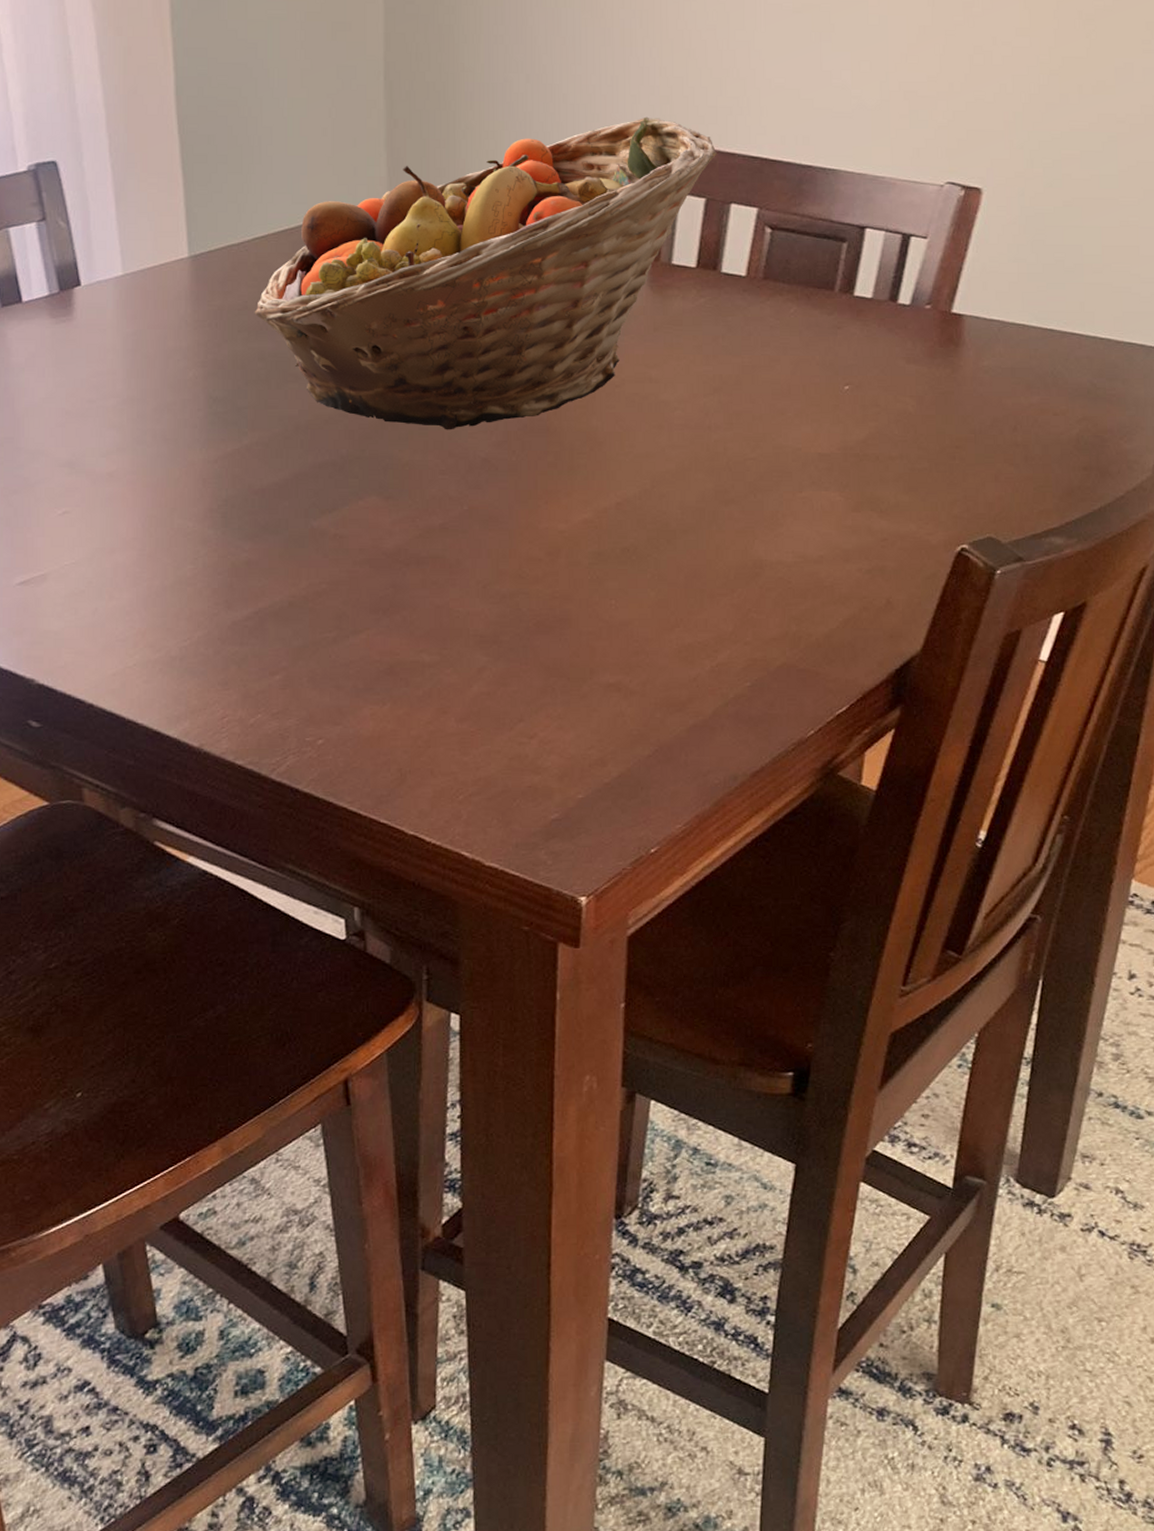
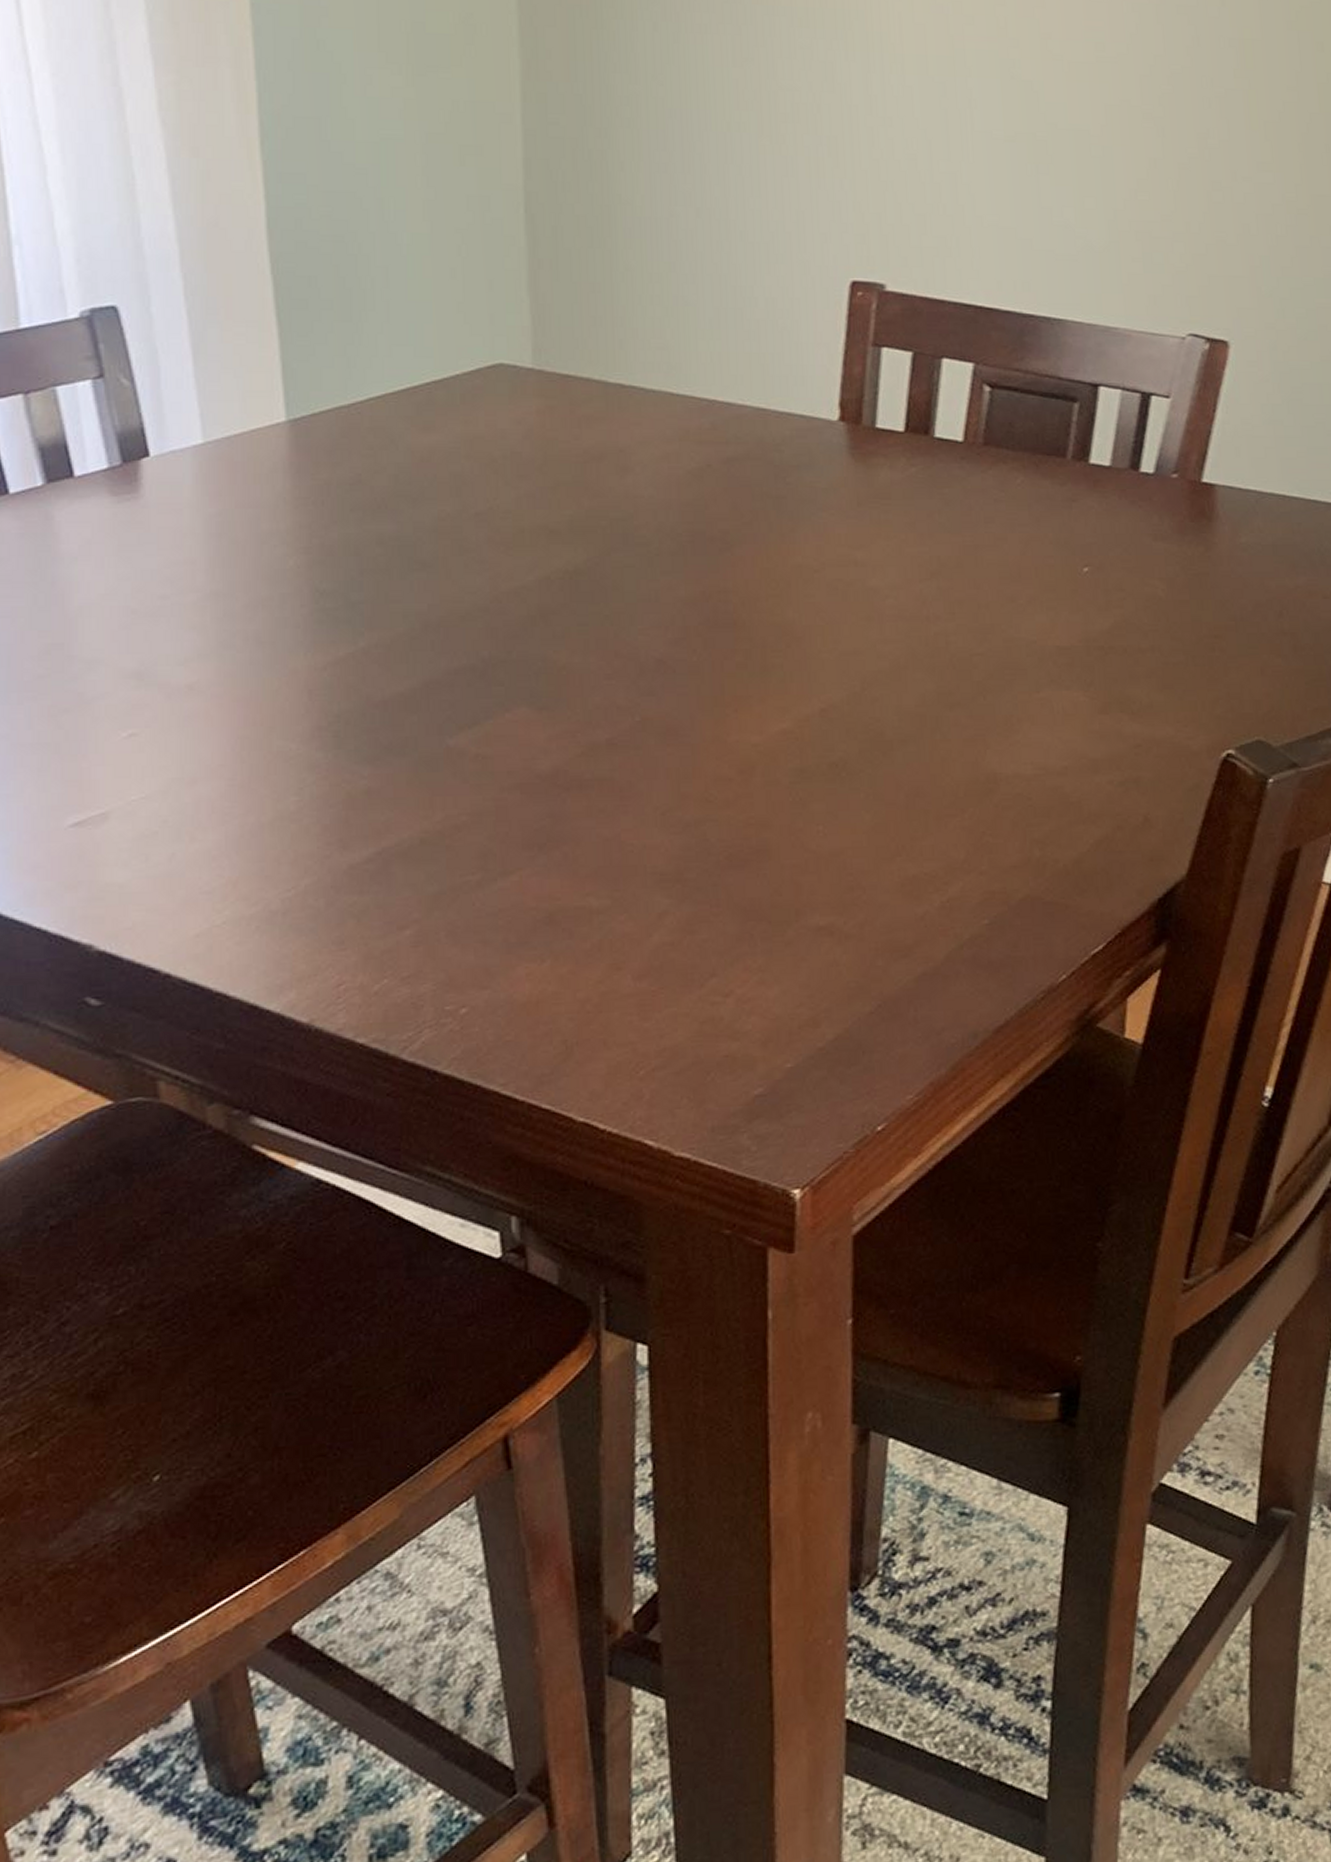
fruit basket: present [254,116,717,430] -> none [370,258,924,626]

